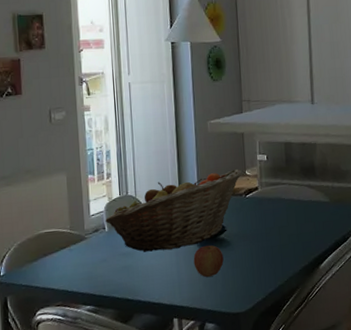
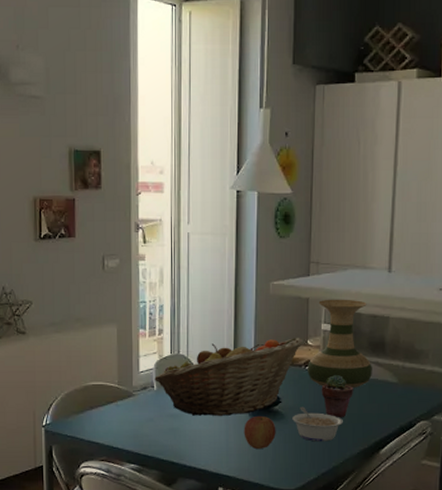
legume: none [237,232,284,264] -> present [292,406,343,442]
vase: none [247,130,306,212] -> present [307,299,372,389]
potted succulent: none [261,200,291,240] -> present [321,375,353,418]

